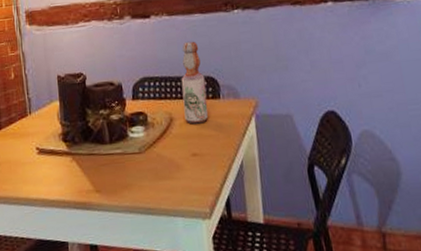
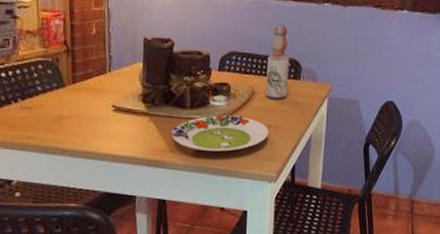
salad plate: none [94,145,195,189] -> present [171,115,269,152]

